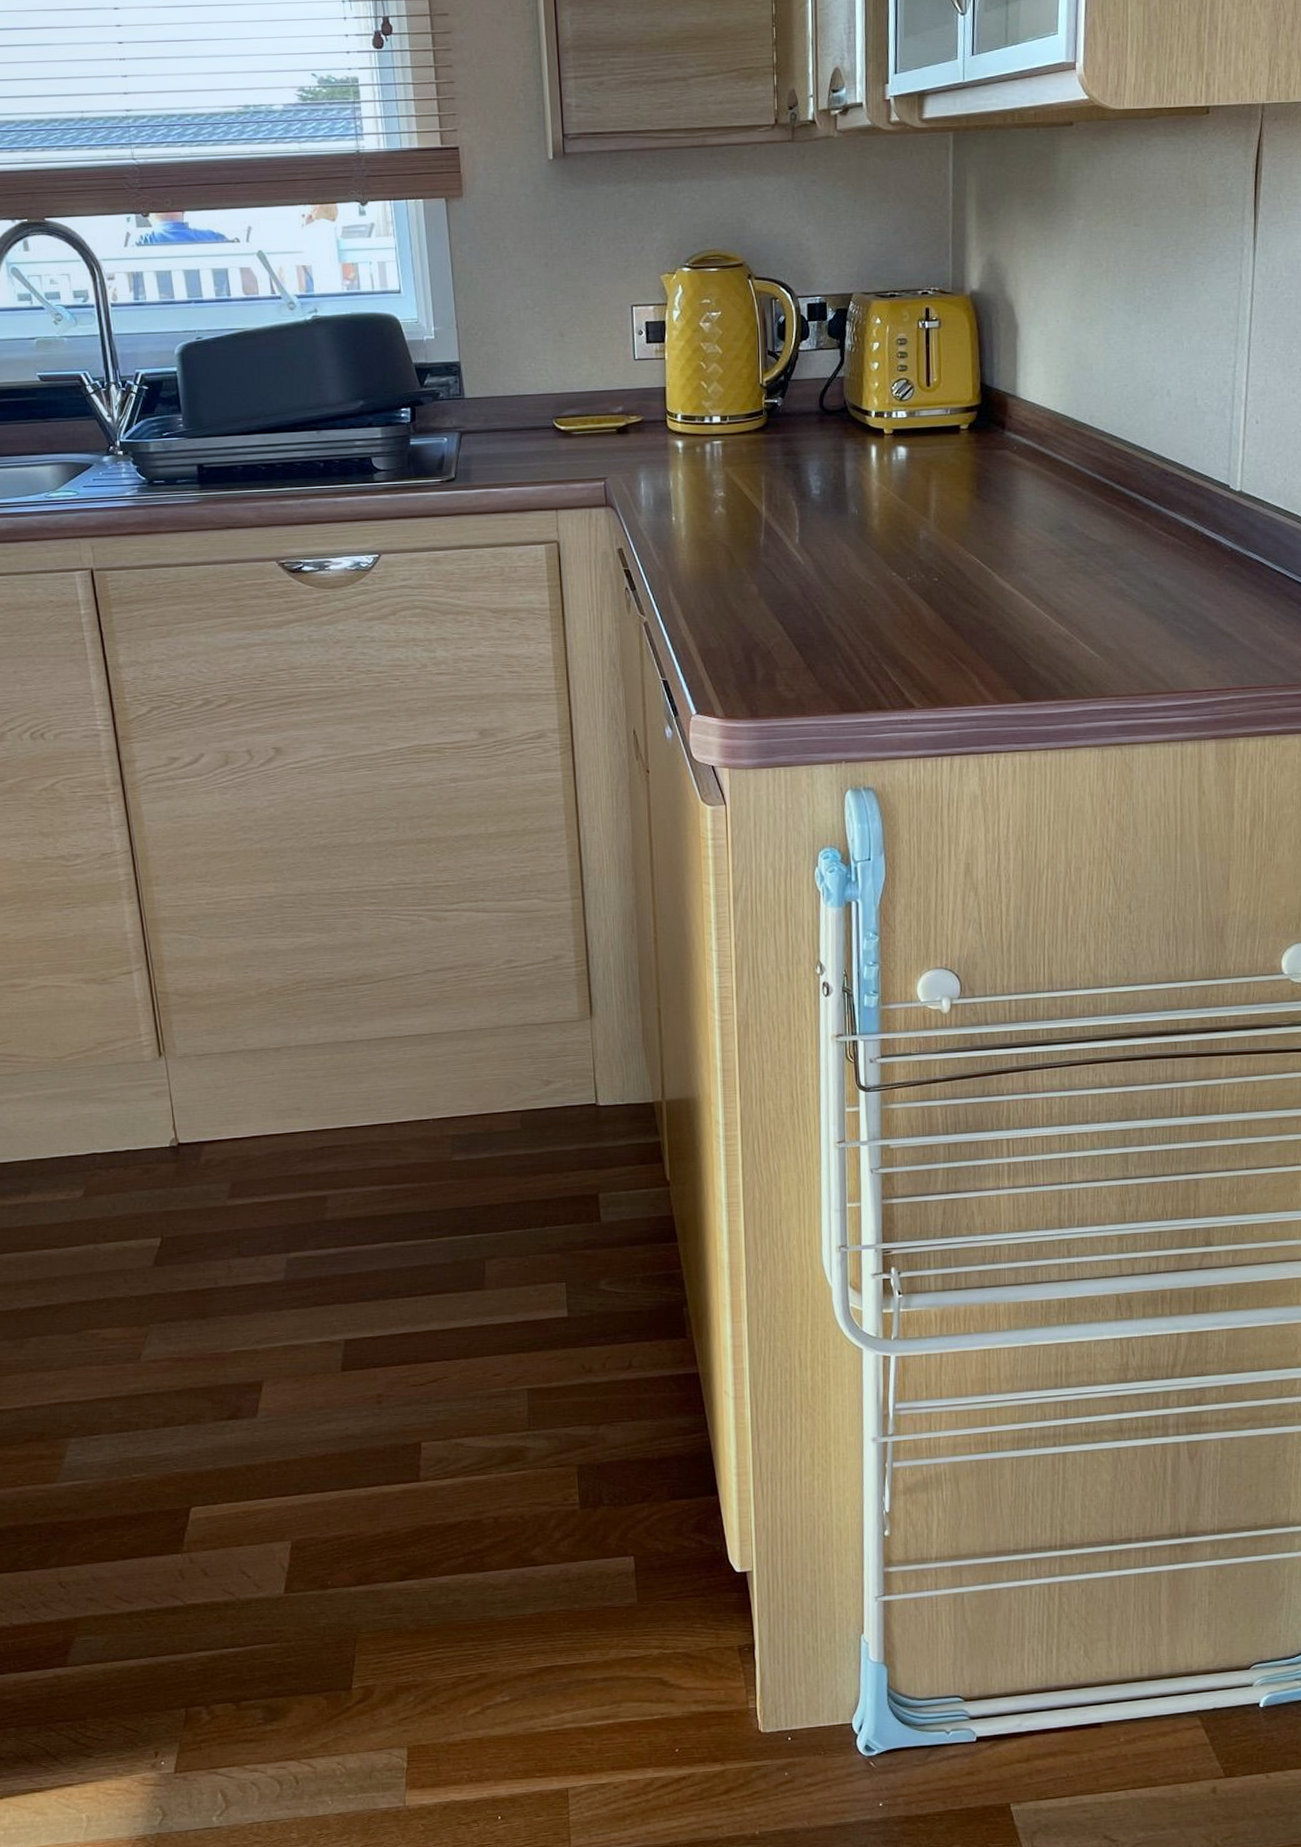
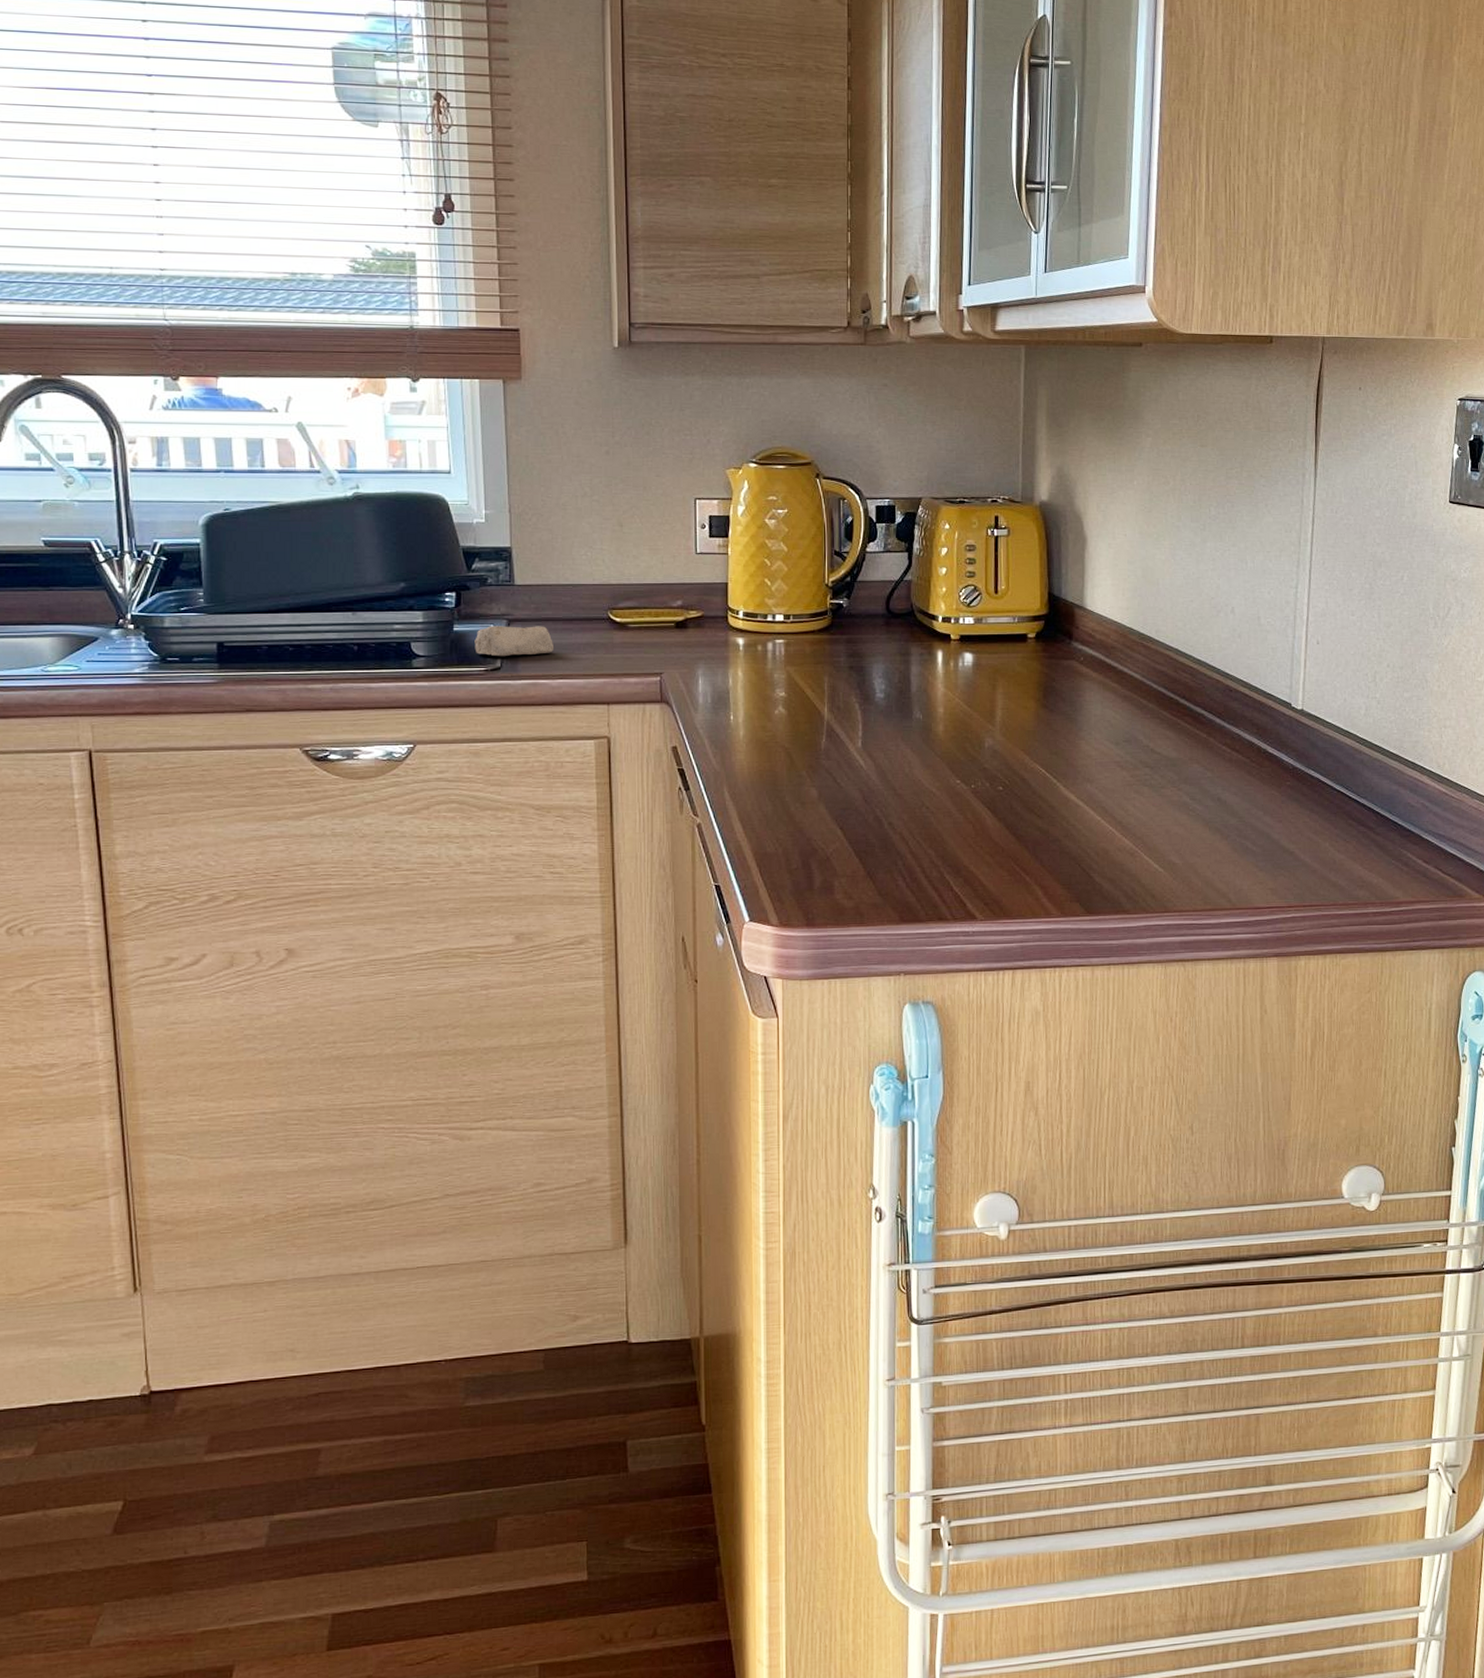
soap bar: none [430,437,503,468] -> present [474,626,553,657]

